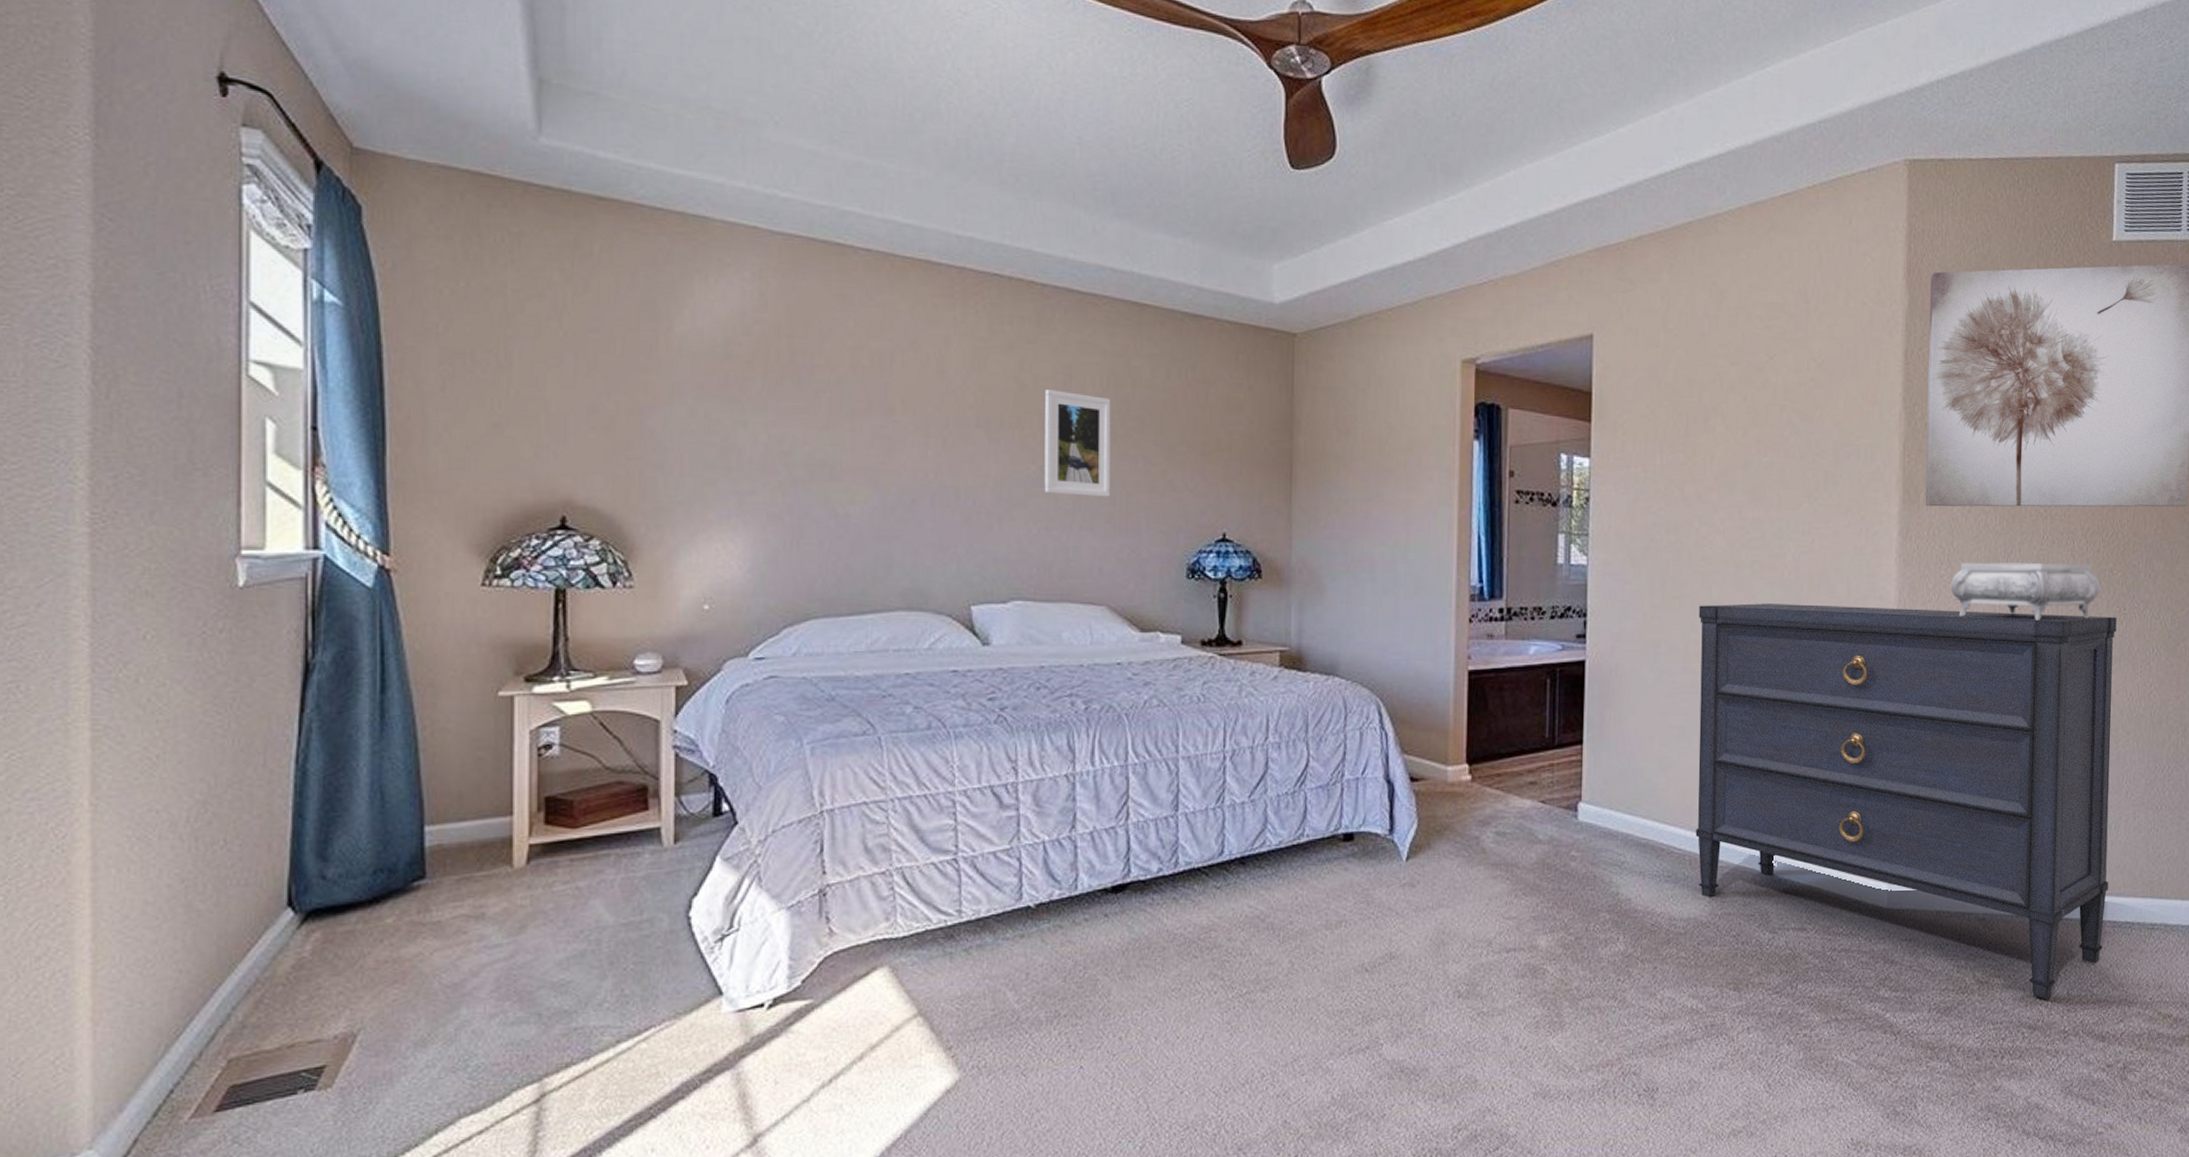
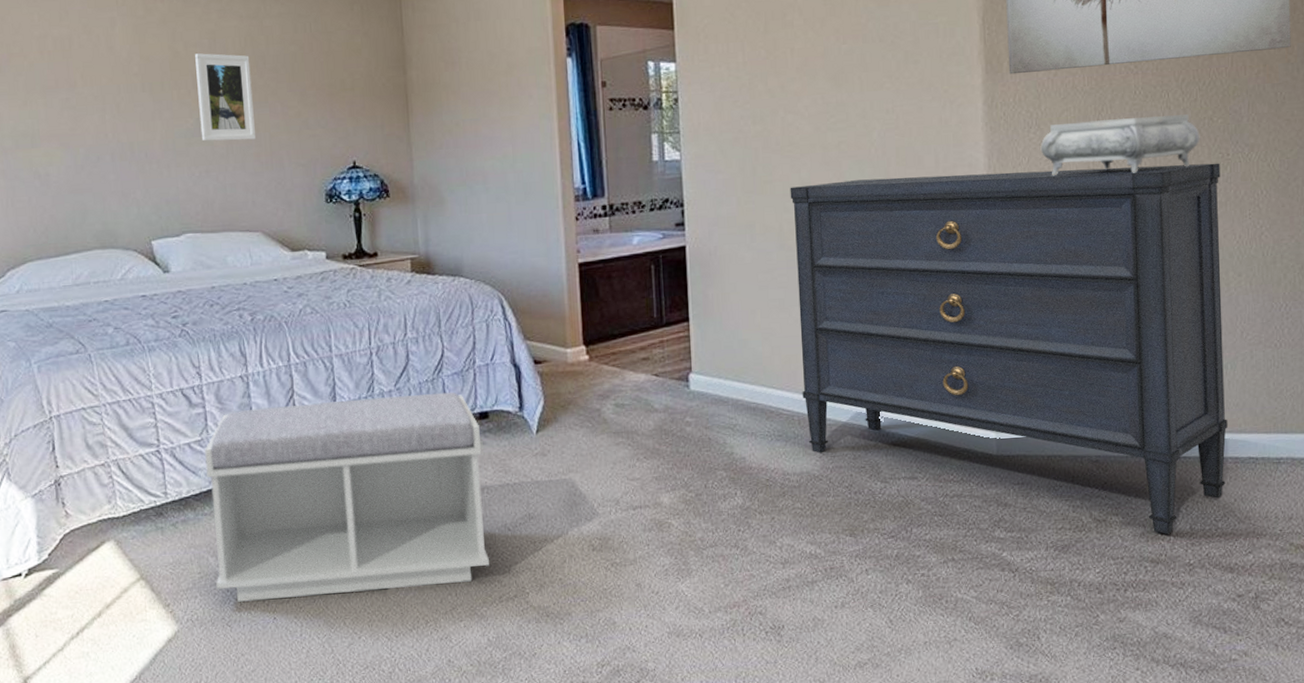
bench: none [1012,808,1343,1048] -> present [205,392,489,603]

